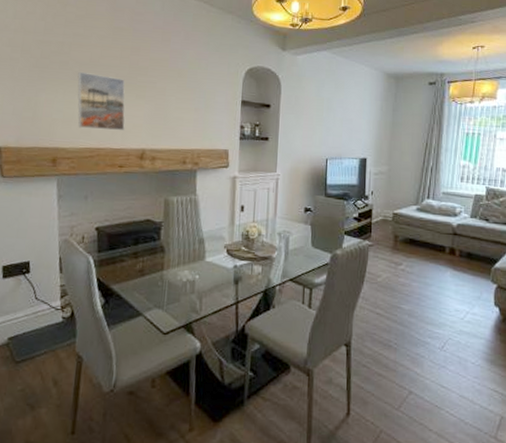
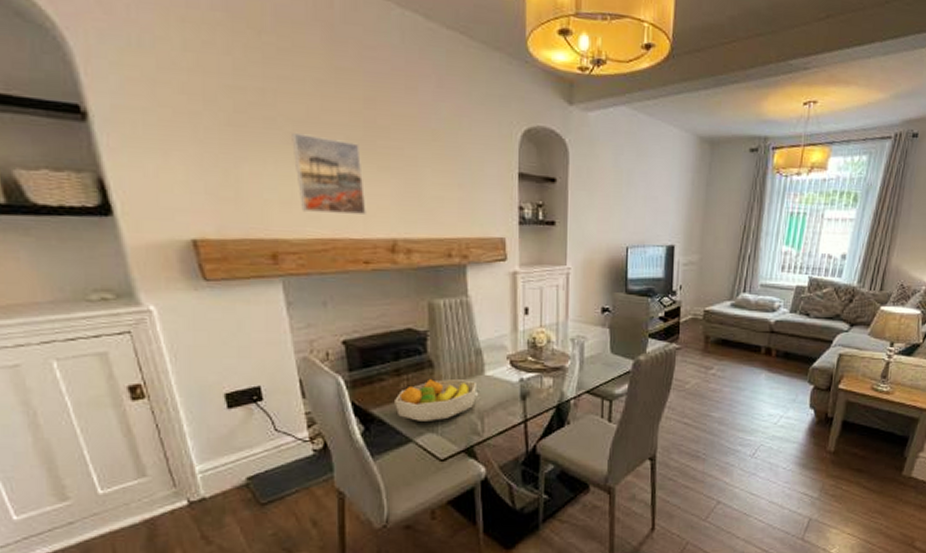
fruit bowl: none [131,262,199,299] -> present [395,379,478,421]

